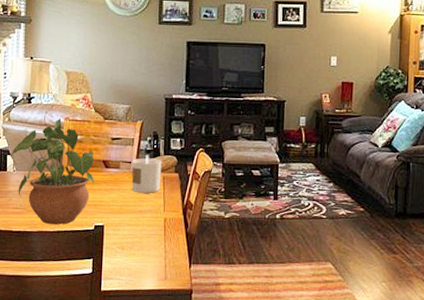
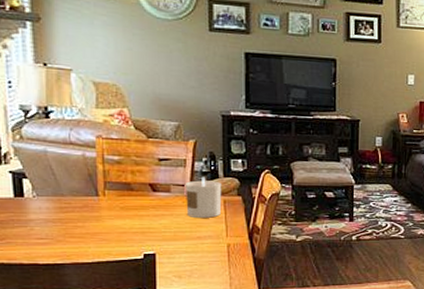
potted plant: present [10,118,95,225] -> none [26,136,141,255]

